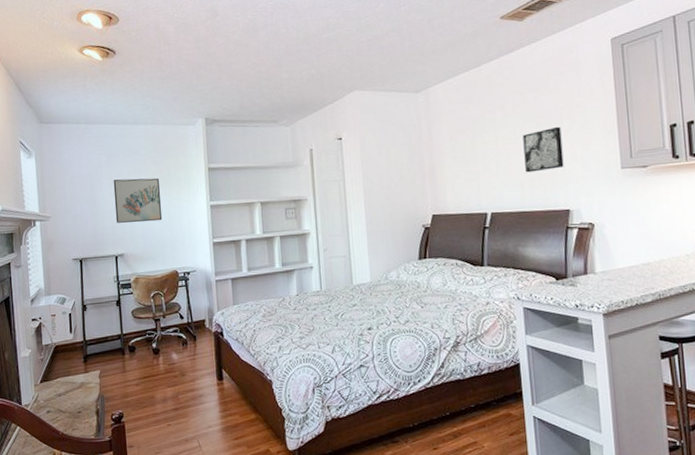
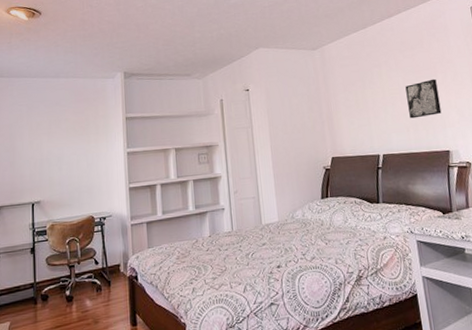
wall art: present [113,178,163,223] -> none [33,127,81,171]

